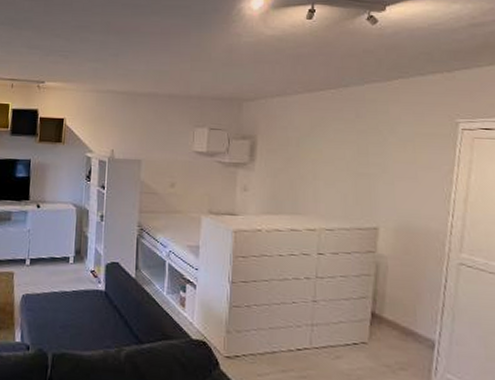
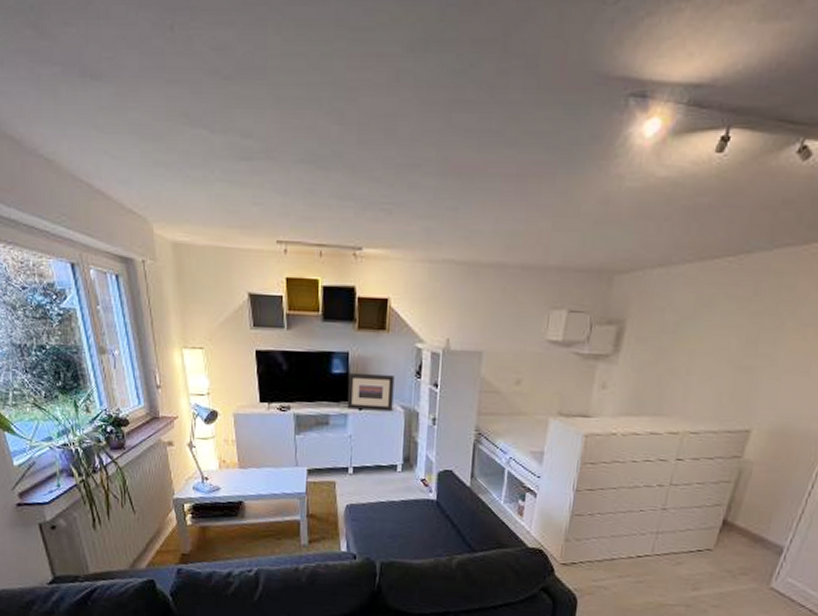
picture frame: none [27,177,68,210] -> present [347,373,395,412]

